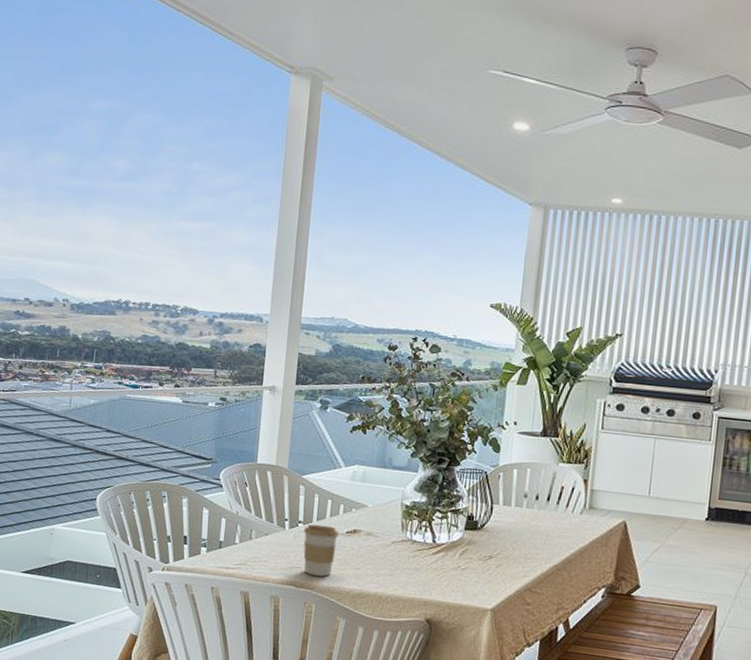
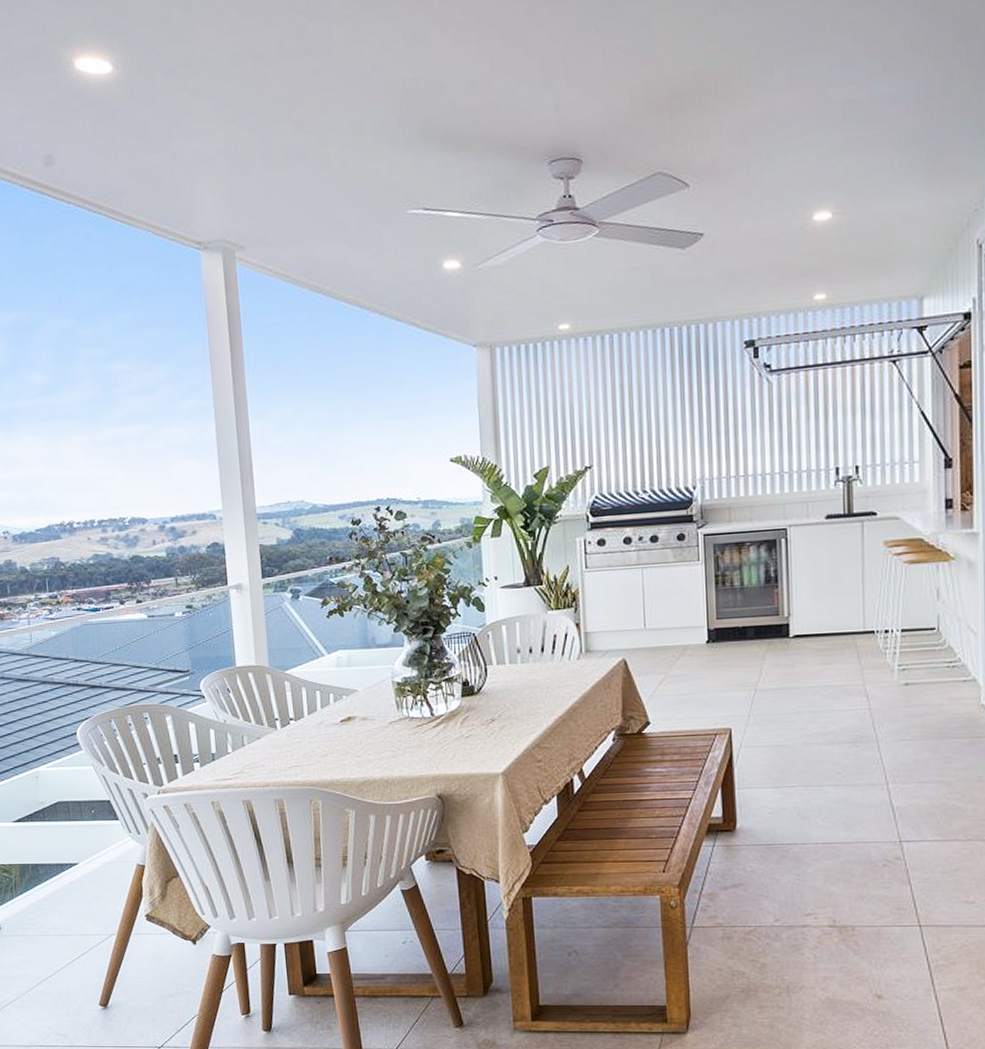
coffee cup: present [303,524,339,577] -> none [297,717,333,771]

